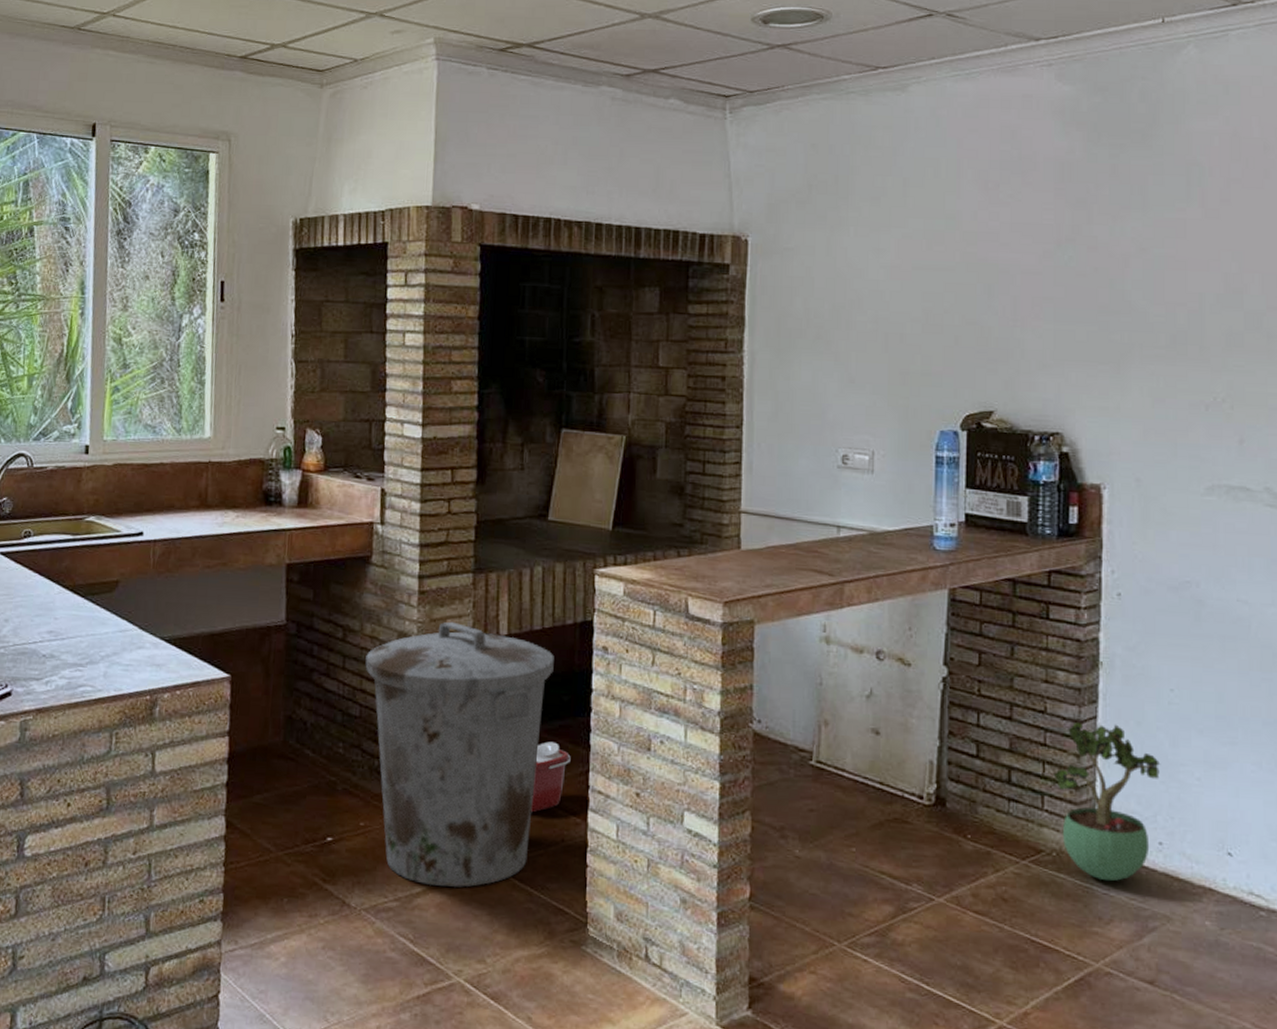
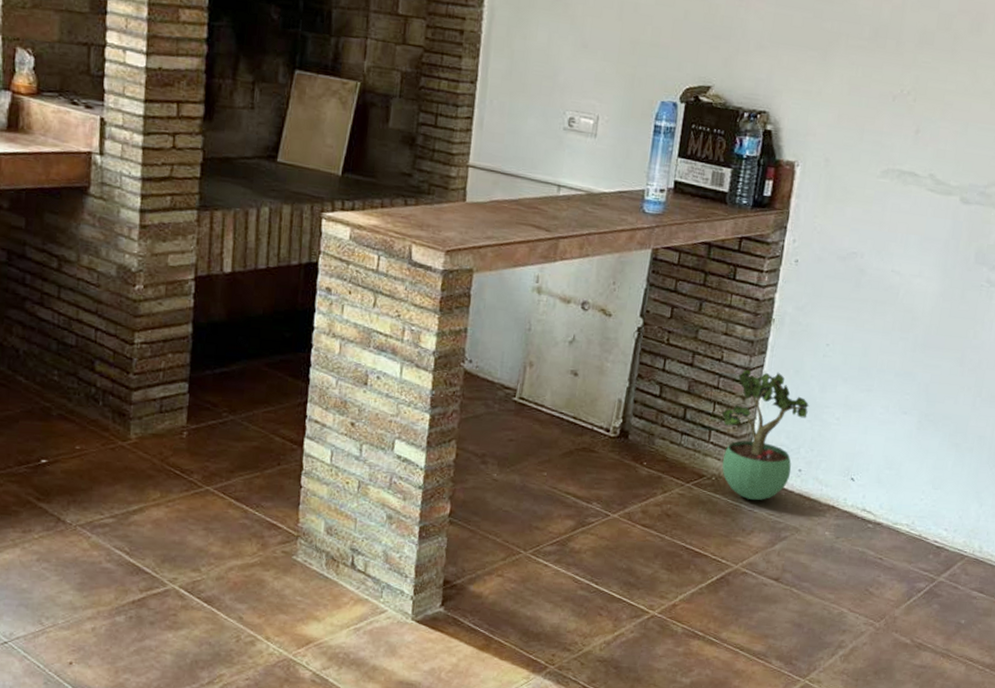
trash can: present [365,621,554,887] -> none [82,257,278,506]
bucket: present [531,741,571,813] -> none [249,374,290,439]

